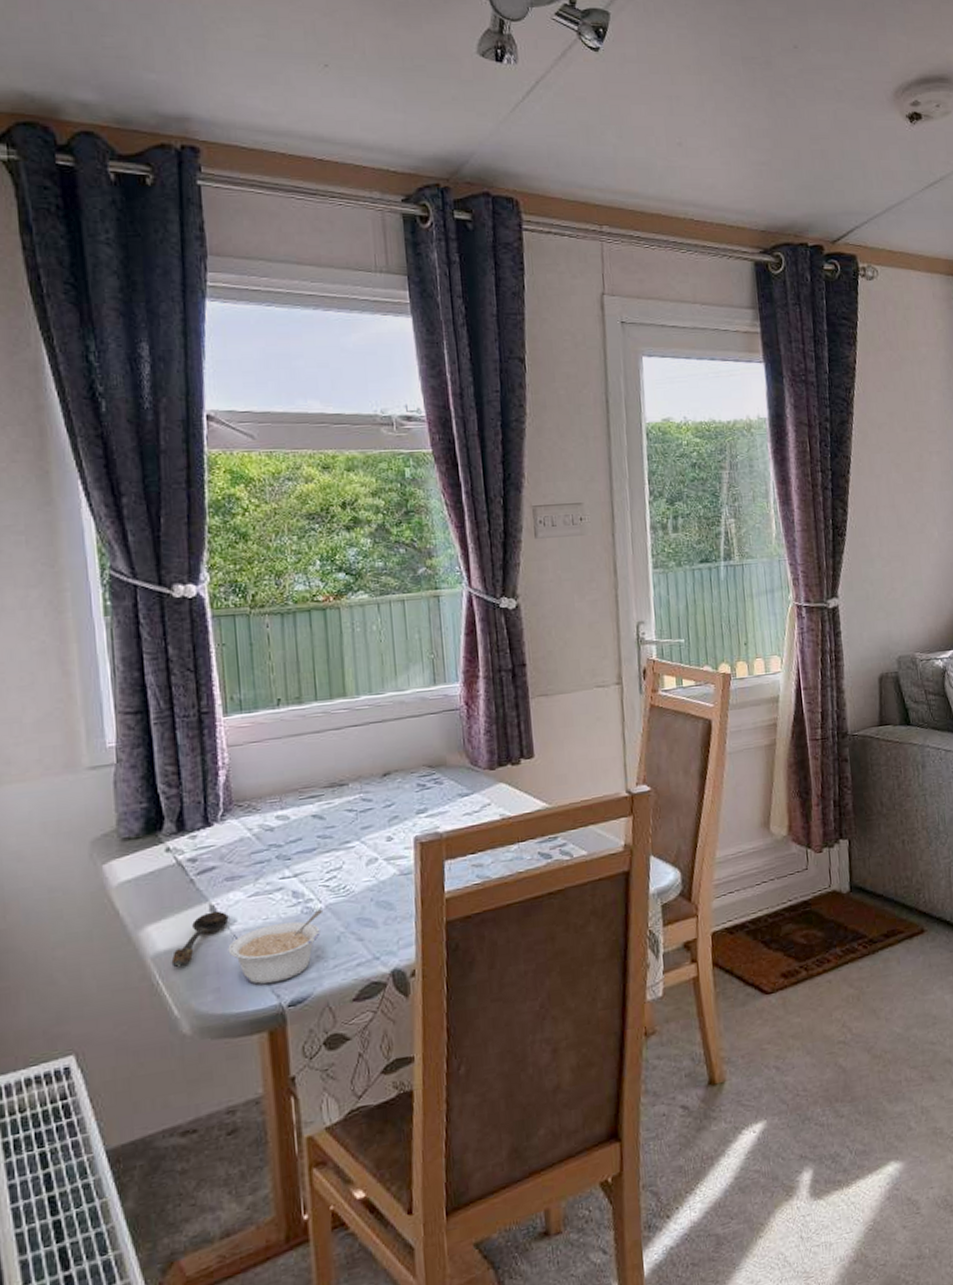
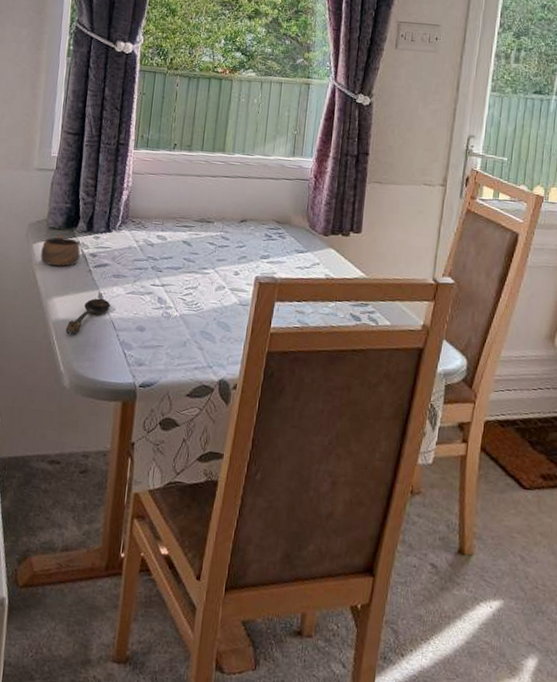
cup: none [115,844,173,887] -> present [40,235,80,266]
legume: present [228,909,324,984] -> none [105,316,178,366]

